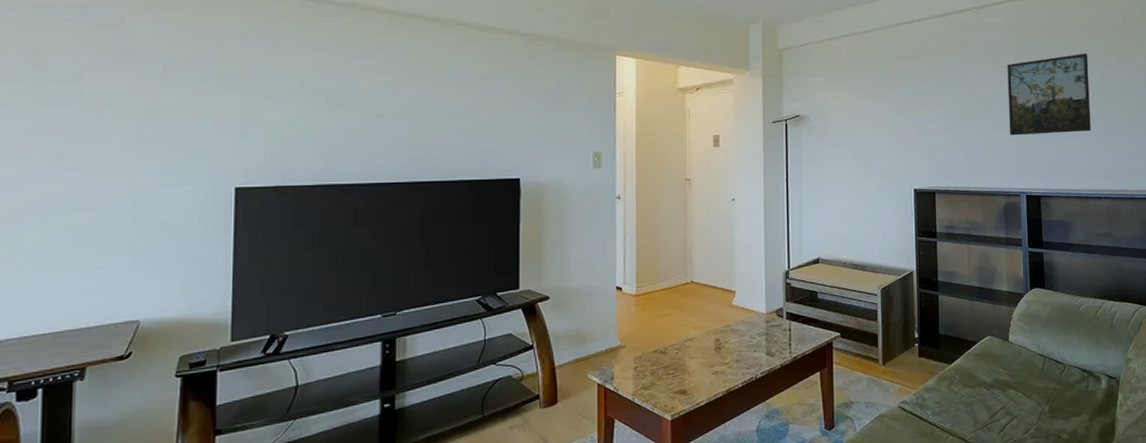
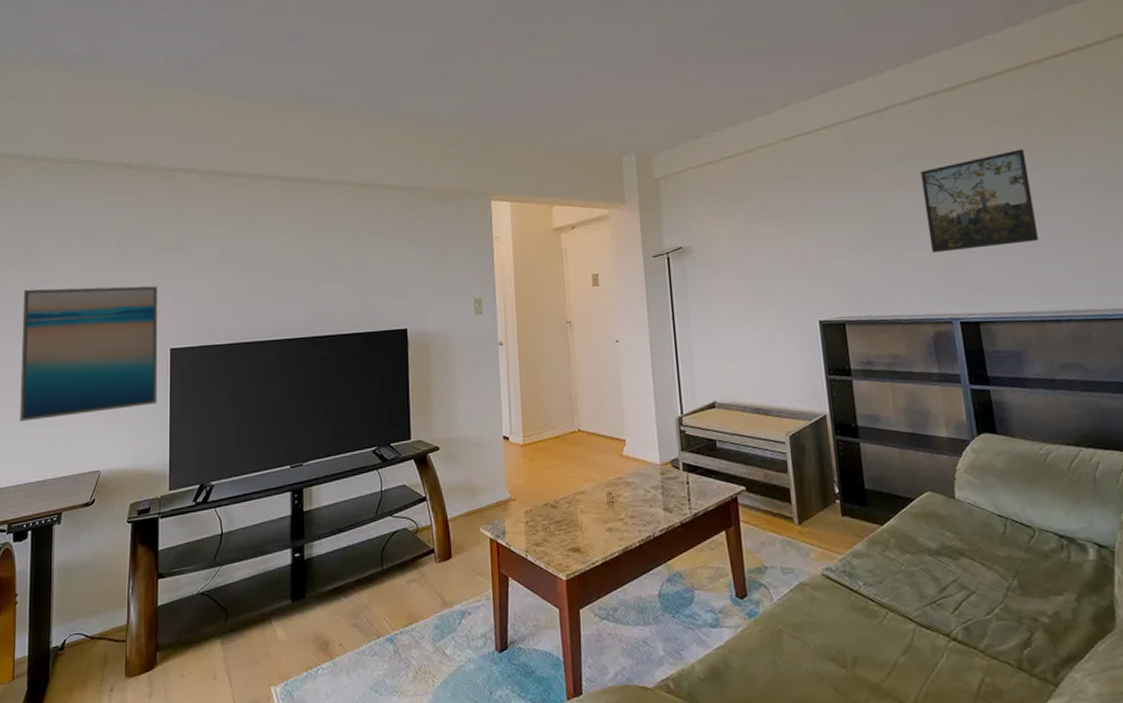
wall art: none [25,110,220,265] -> present [19,286,158,422]

